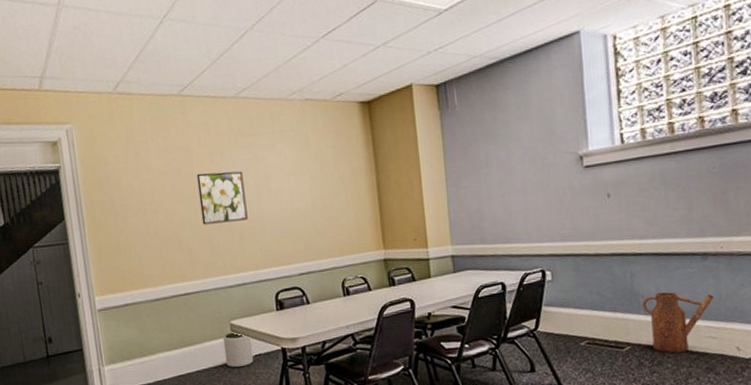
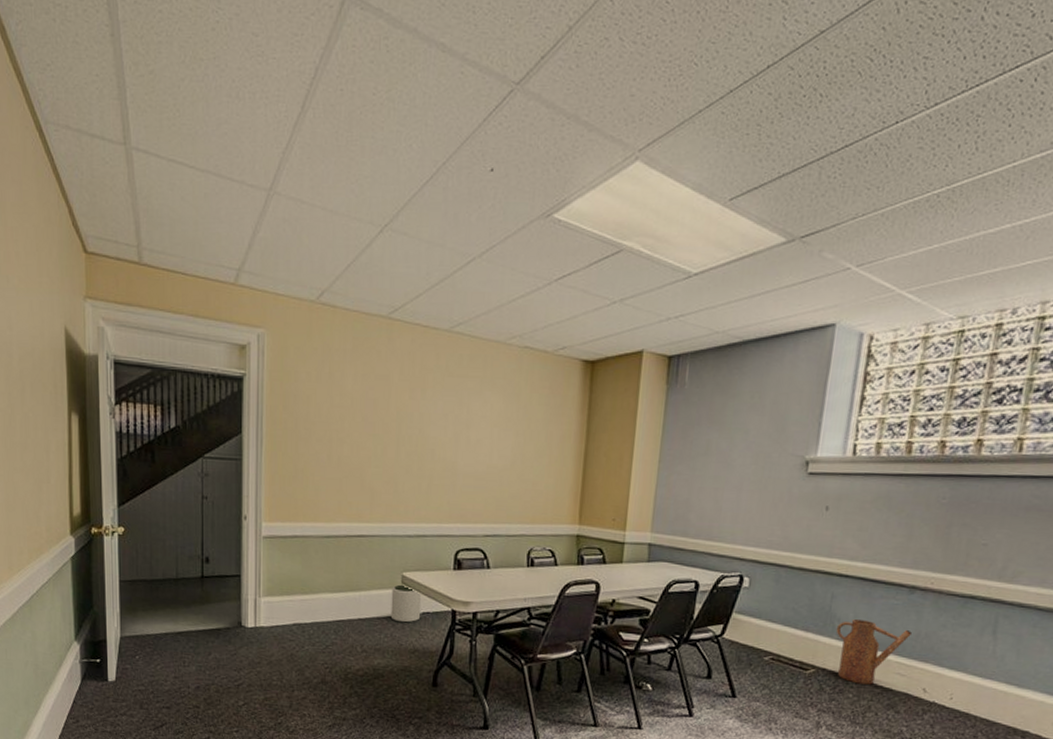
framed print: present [196,171,248,225] -> none [390,408,443,468]

